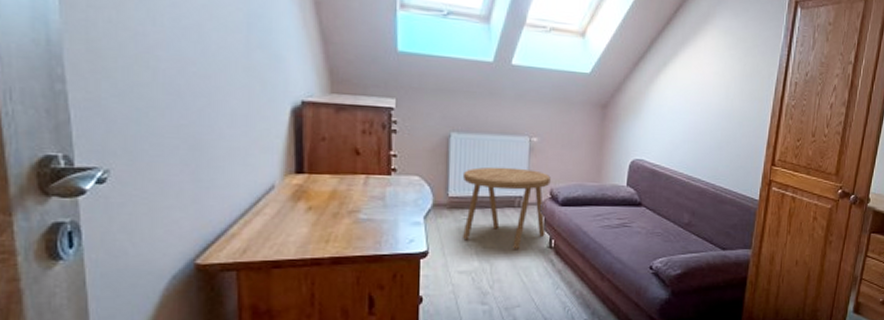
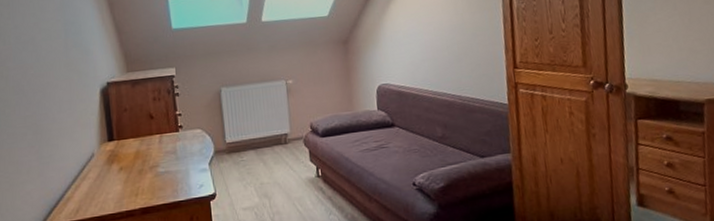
side table: present [462,166,551,249] -> none [235,108,312,182]

